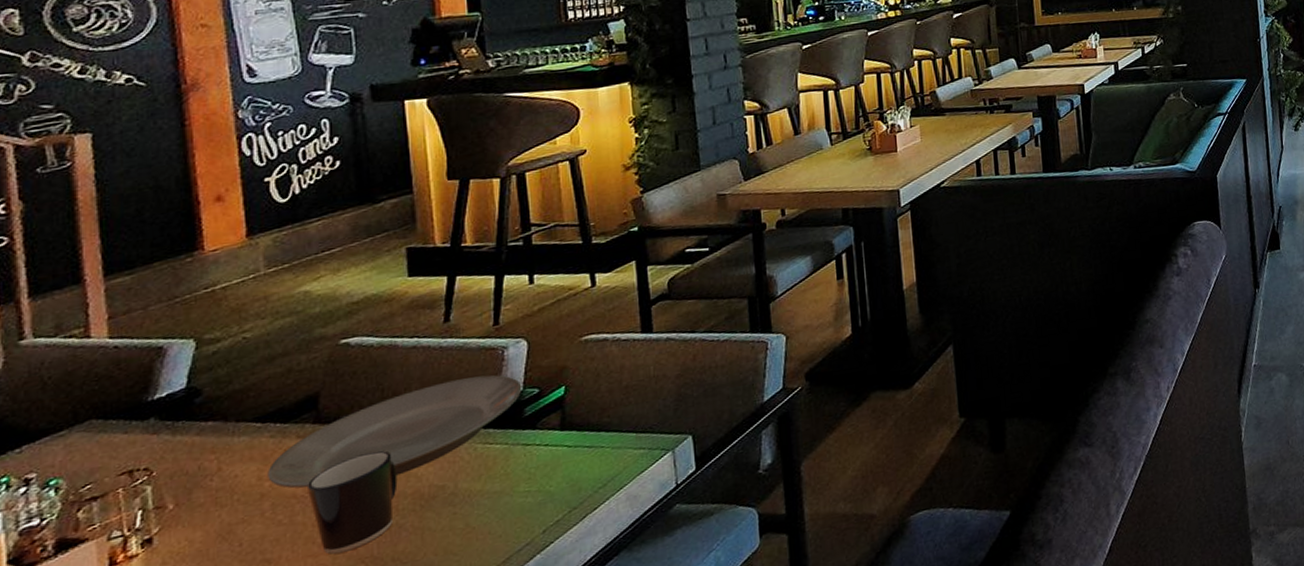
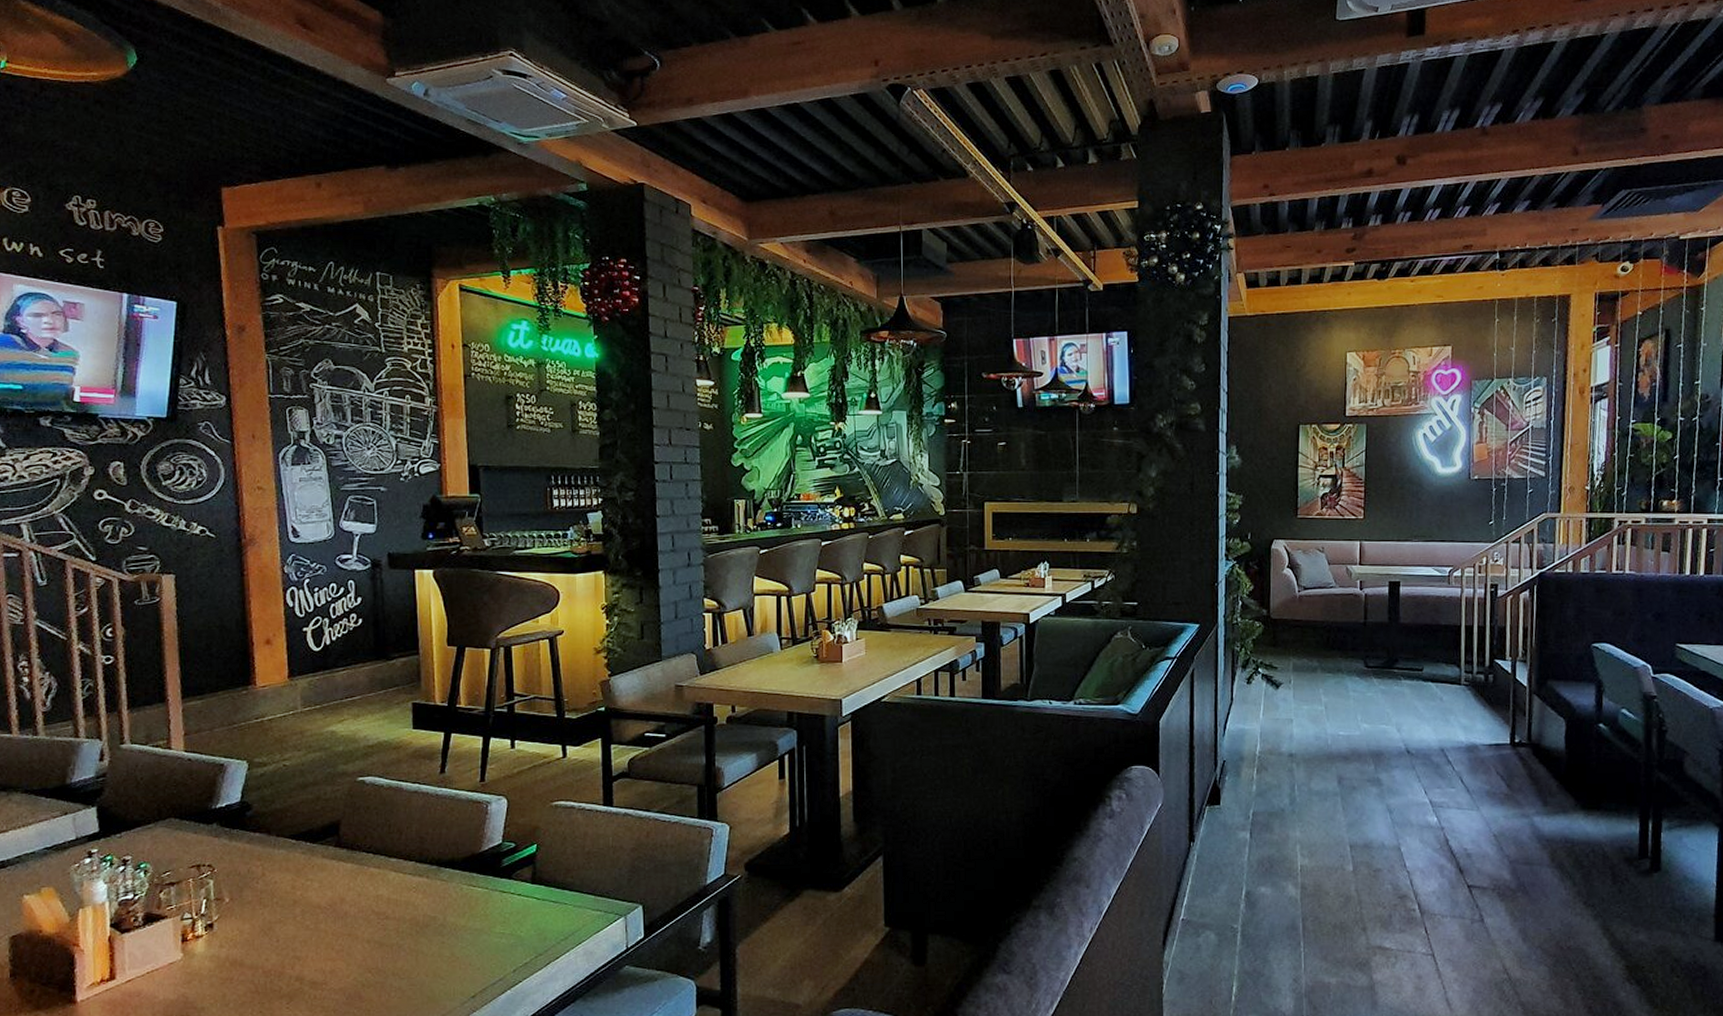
plate: present [267,375,522,489] -> none [299,825,502,902]
mug: present [308,450,398,555] -> none [329,878,399,961]

